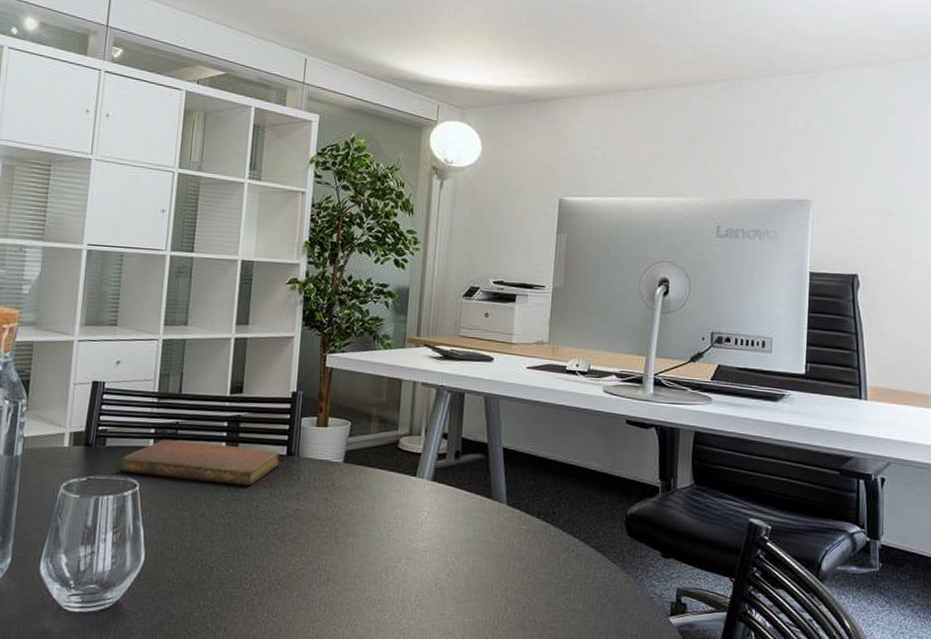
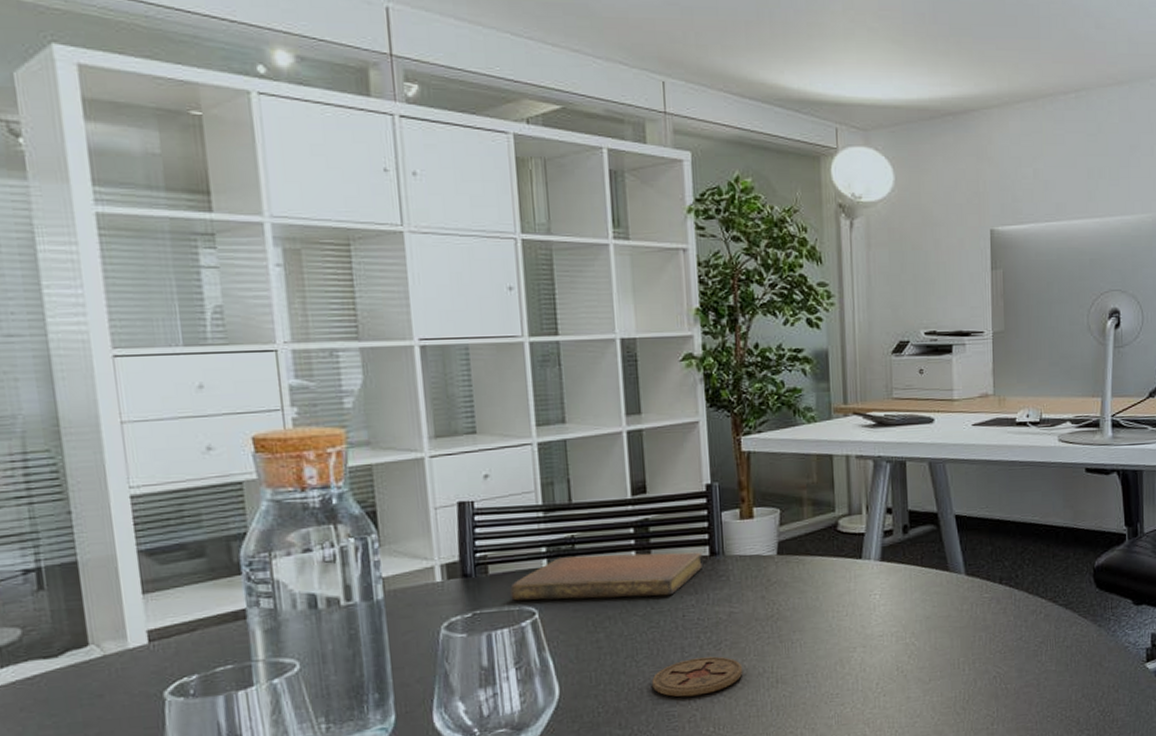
coaster: none [221,546,301,582] -> present [652,656,743,697]

